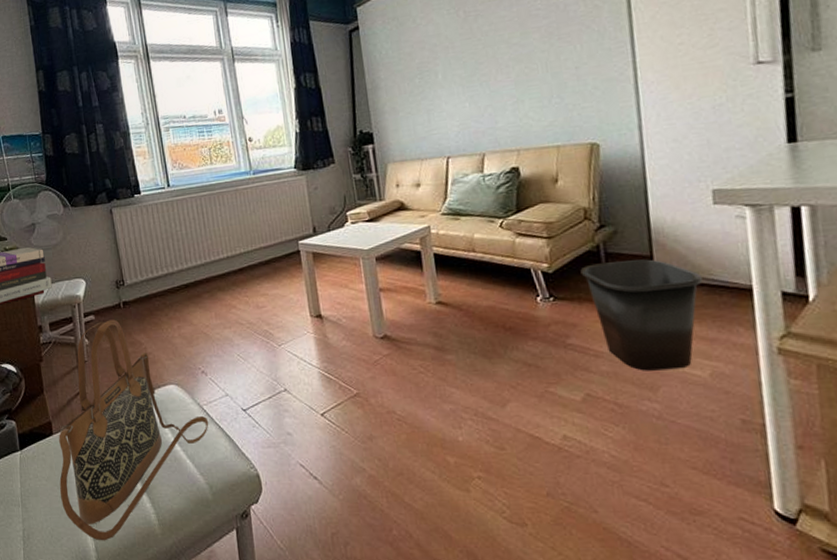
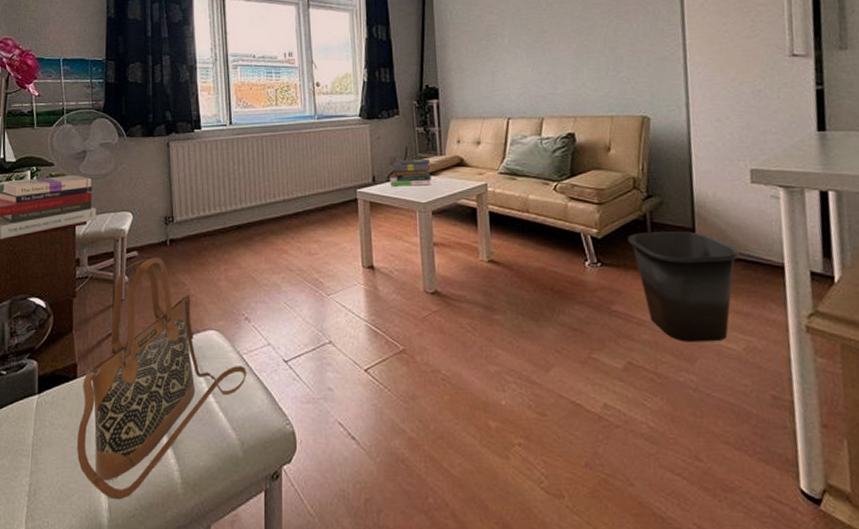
books: none [330,205,373,236] -> present [389,158,432,187]

